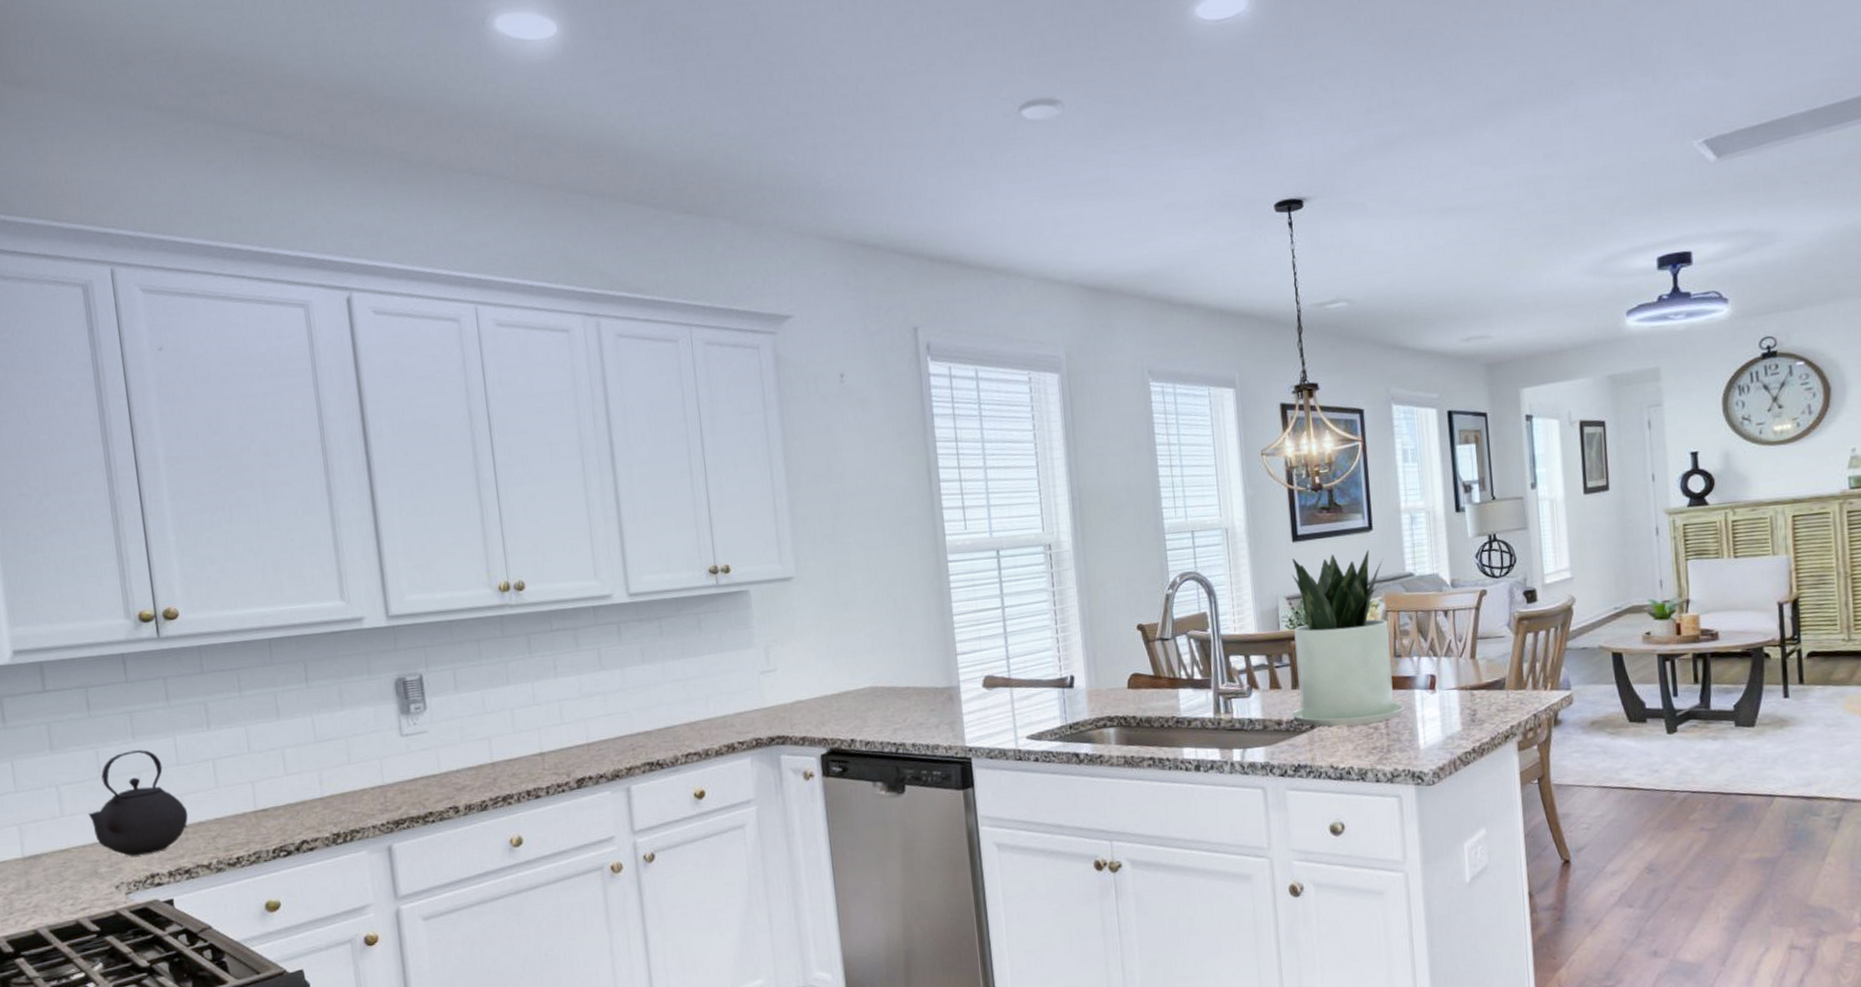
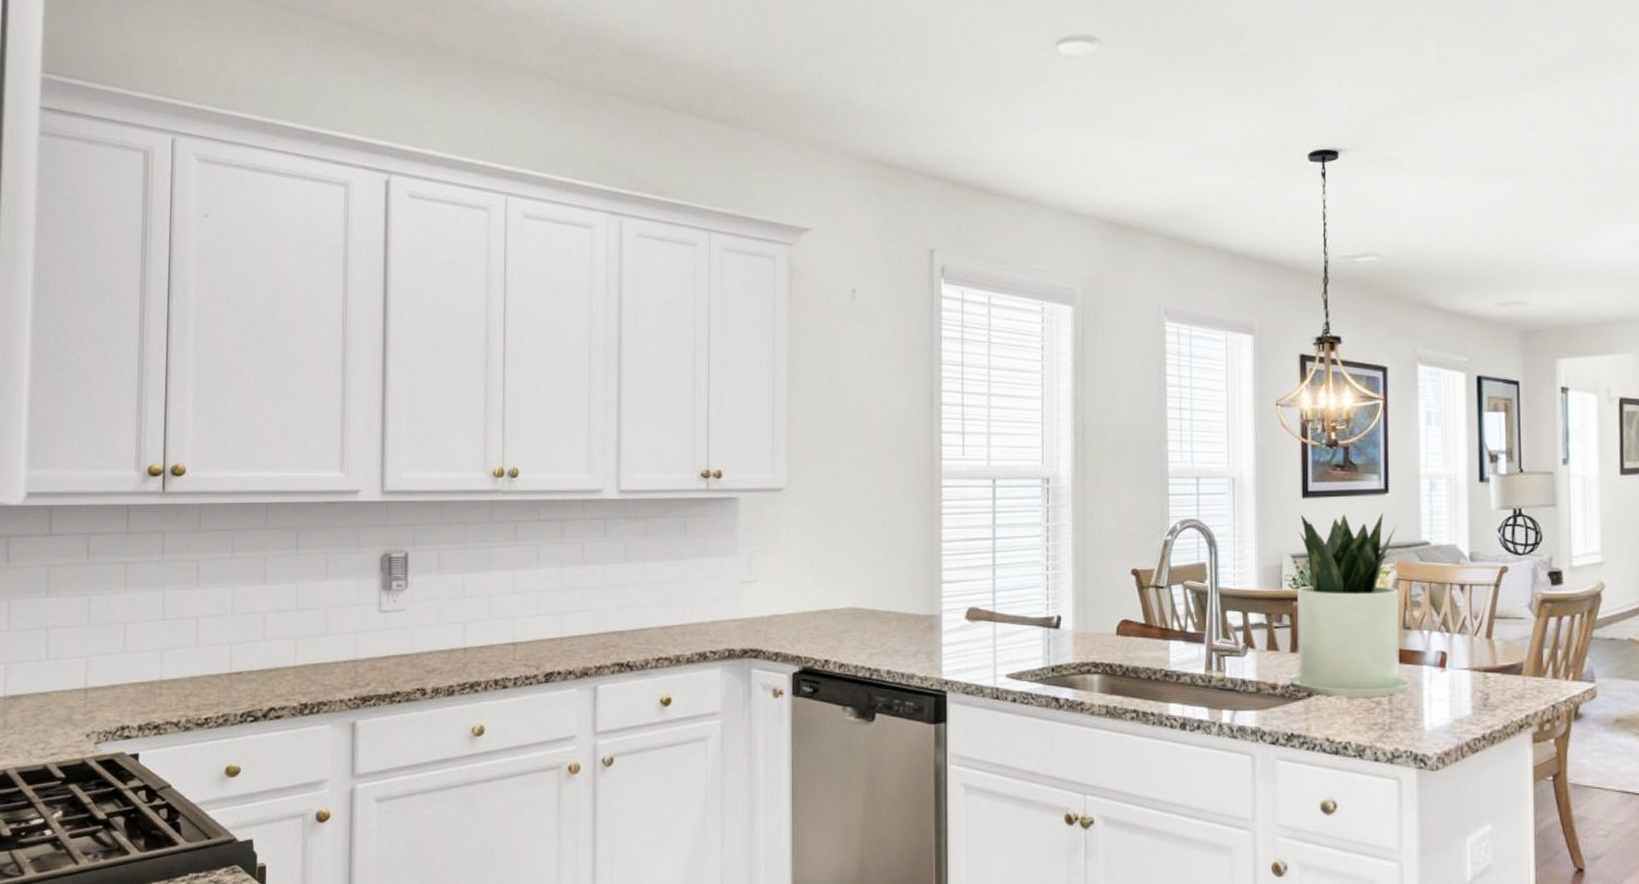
kettle: present [88,749,188,856] -> none [71,600,166,706]

